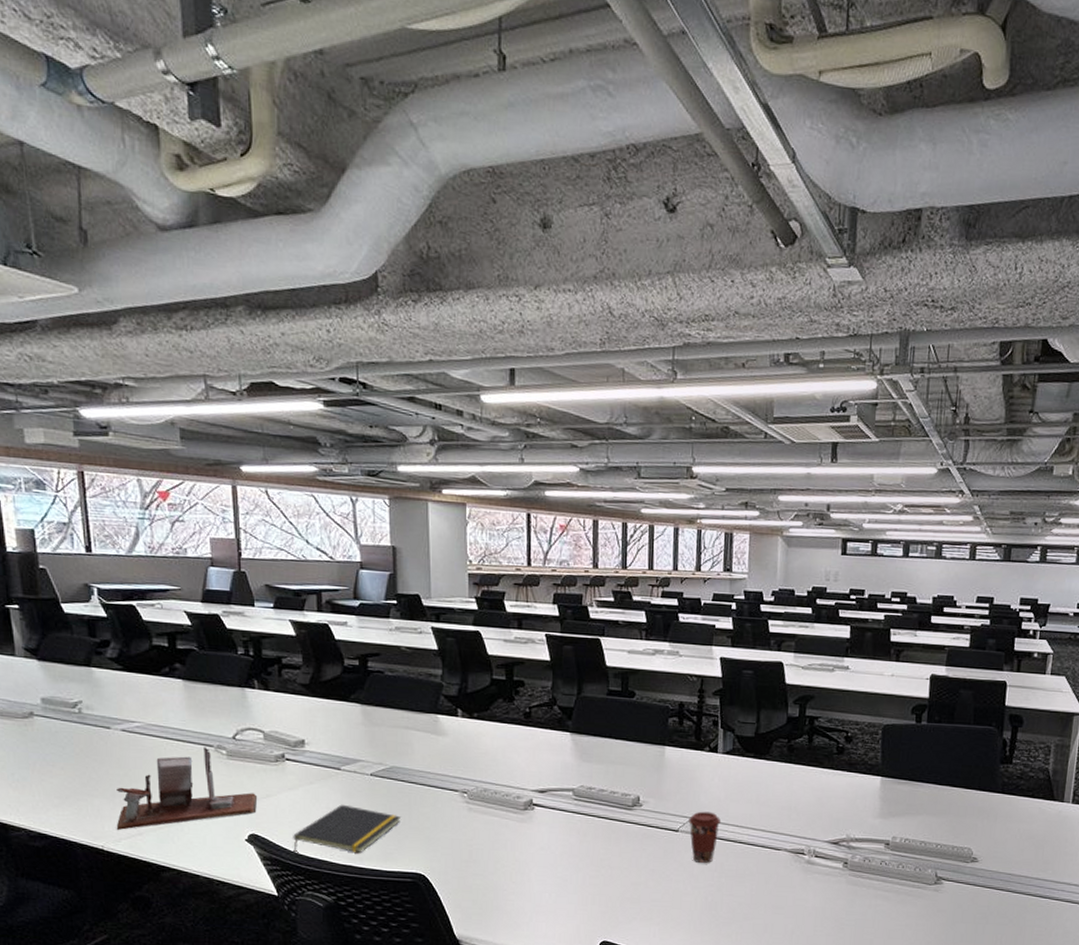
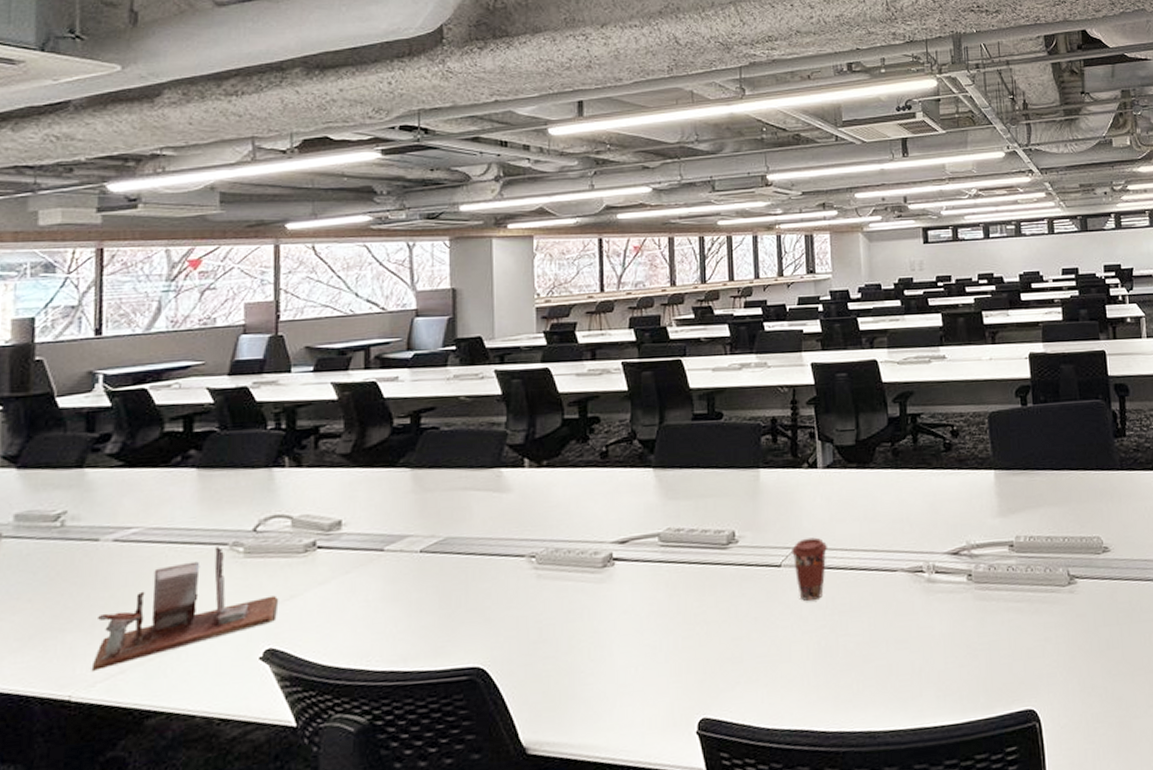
notepad: present [293,804,402,854] -> none [320,593,457,665]

